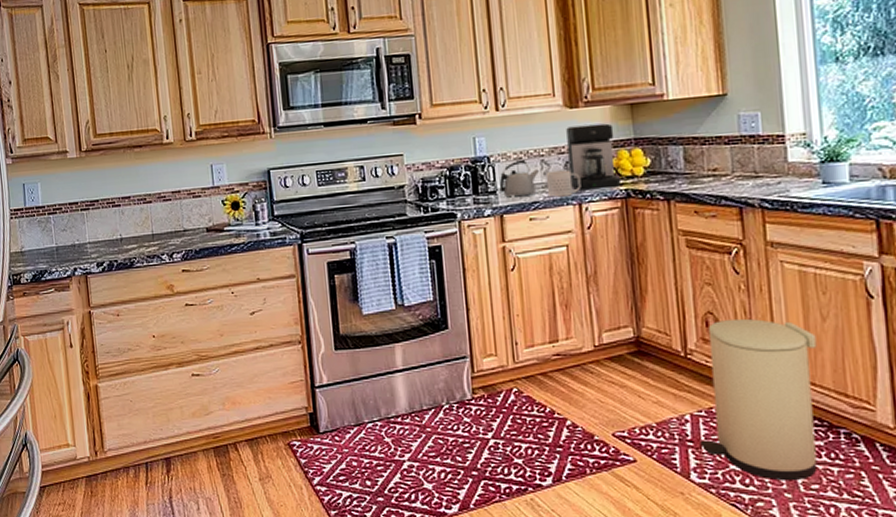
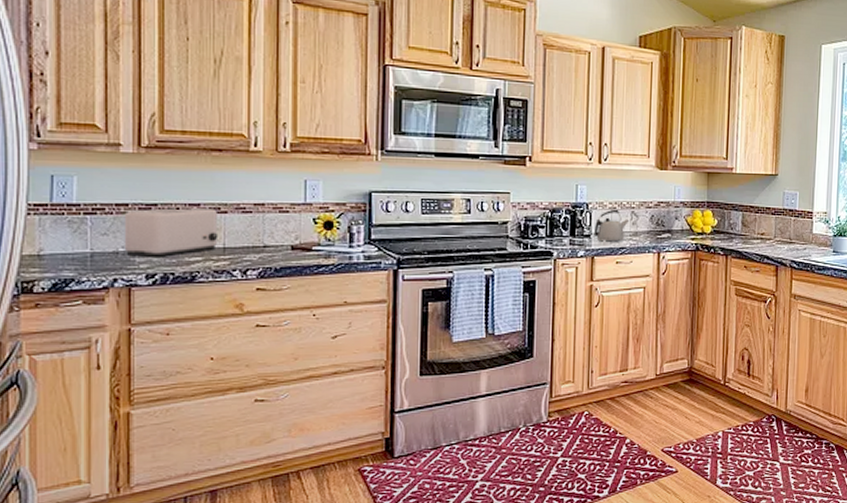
toaster: none [75,200,147,248] -> present [124,207,219,257]
mug: present [545,169,582,198] -> none [633,222,662,245]
coffee maker: present [566,123,622,191] -> none [654,185,694,242]
pedal bin: present [700,318,817,480] -> none [726,354,816,482]

